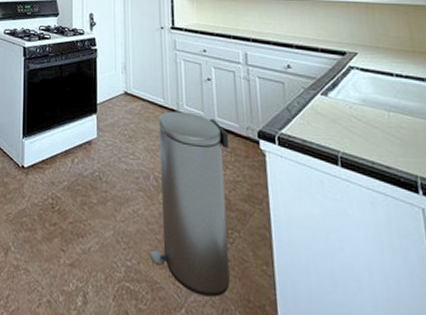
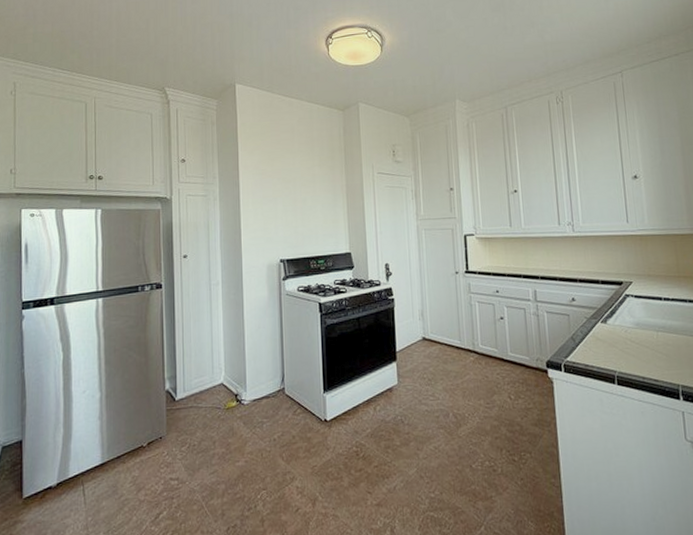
pedal bin: present [150,111,231,297] -> none [452,350,524,513]

